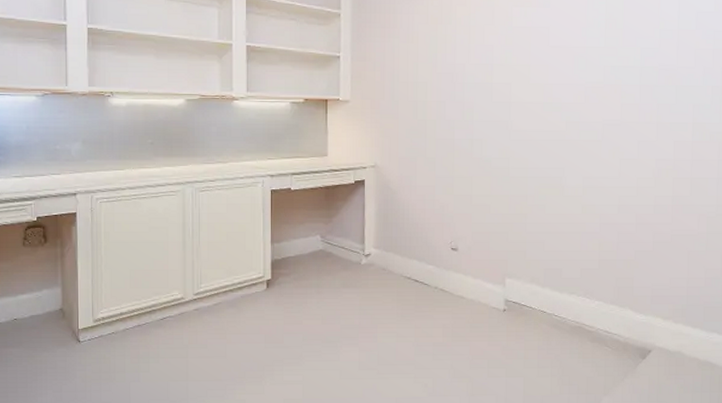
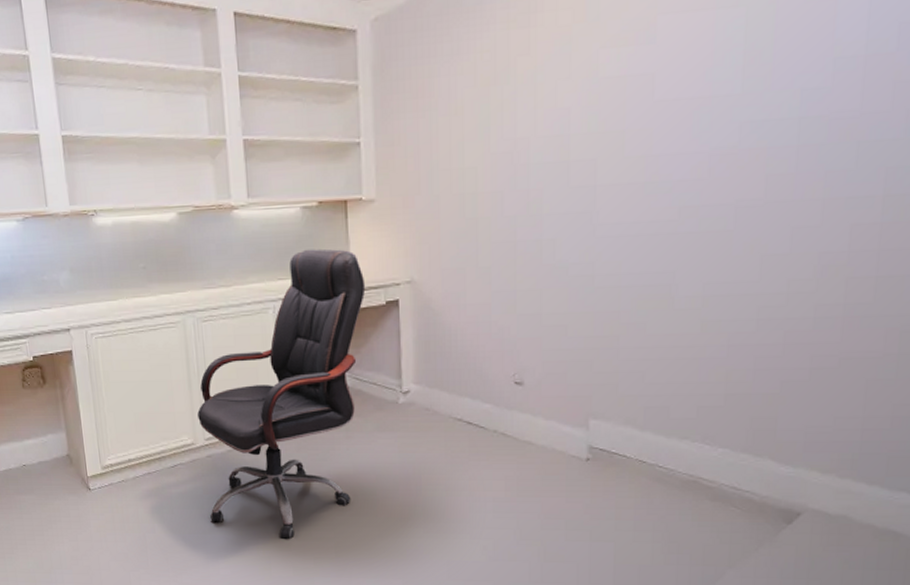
office chair: none [189,136,339,383] -> present [197,248,366,539]

